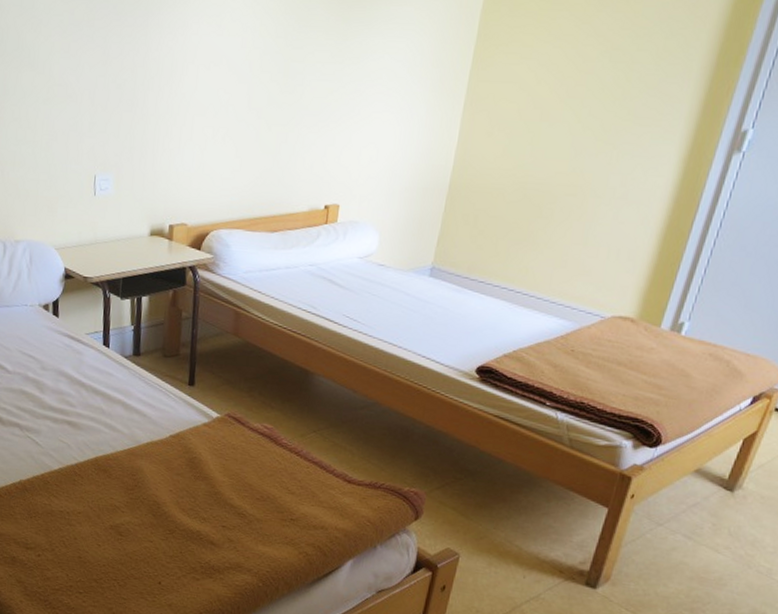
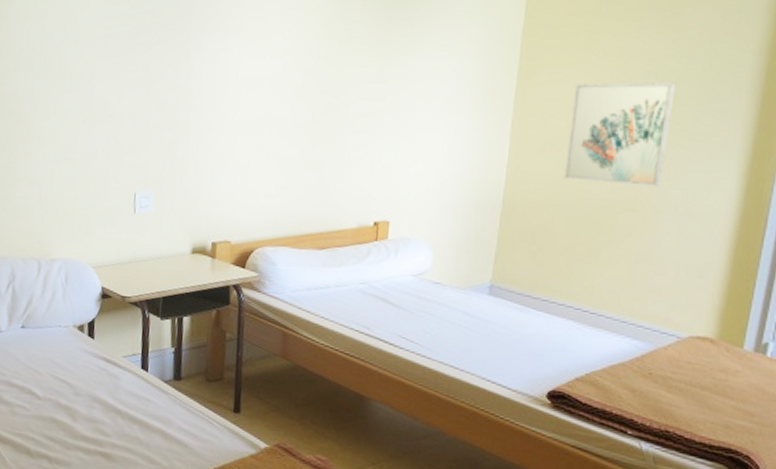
wall art: none [510,64,628,171] -> present [564,82,675,186]

